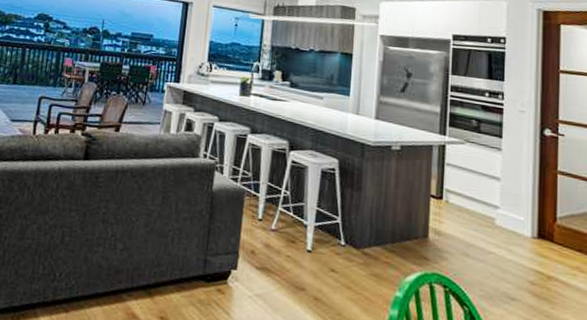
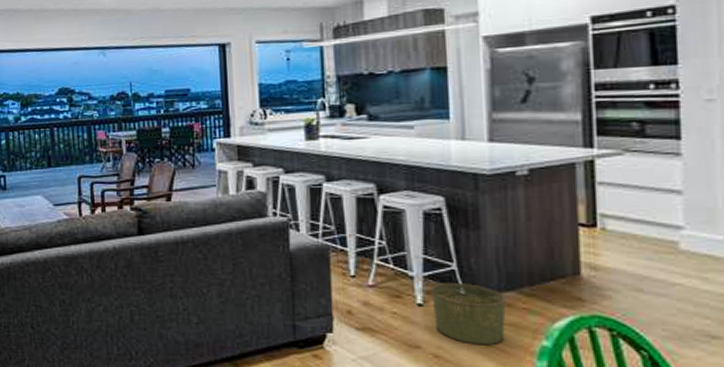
basket: none [318,233,375,293] -> present [431,283,507,346]

